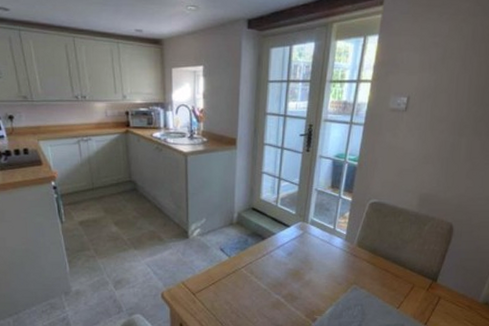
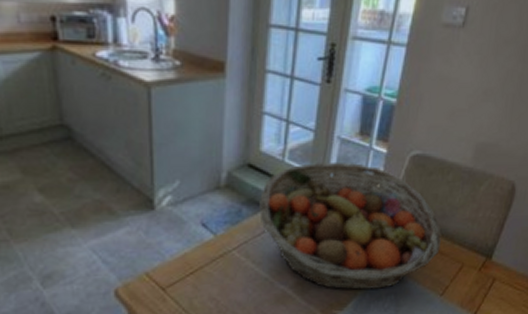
fruit basket: none [260,206,396,301] -> present [259,161,442,290]

